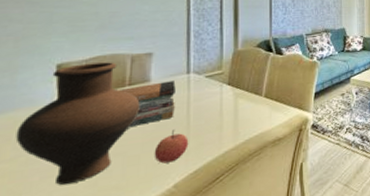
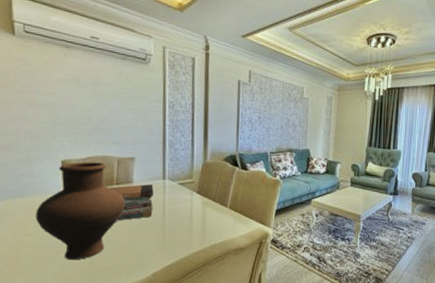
apple: present [154,130,189,164] -> none [136,228,164,255]

